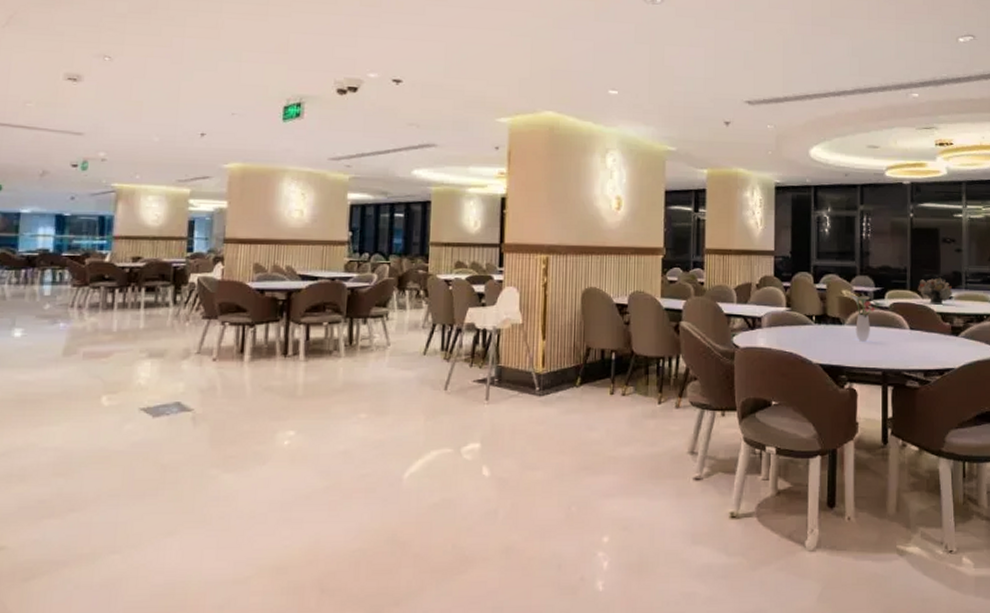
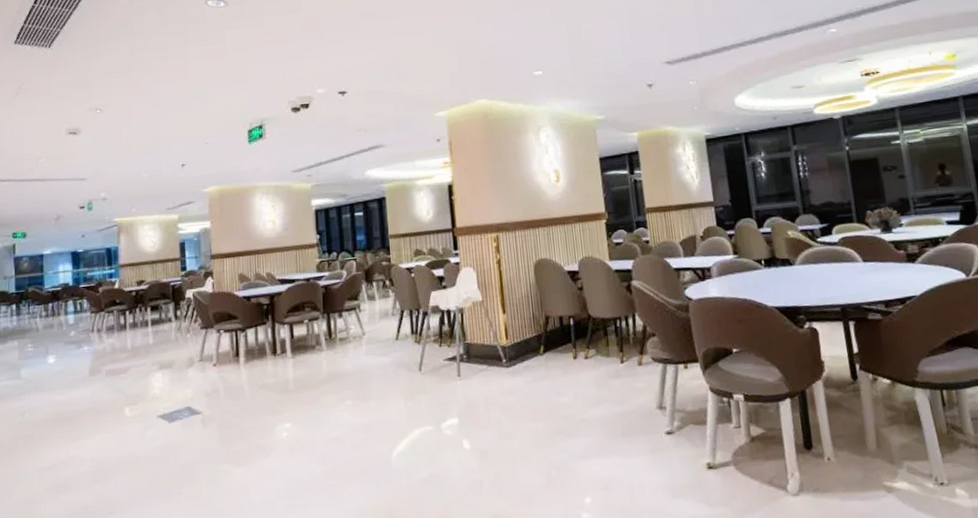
flower arrangement: present [848,294,890,342] -> none [794,234,839,280]

